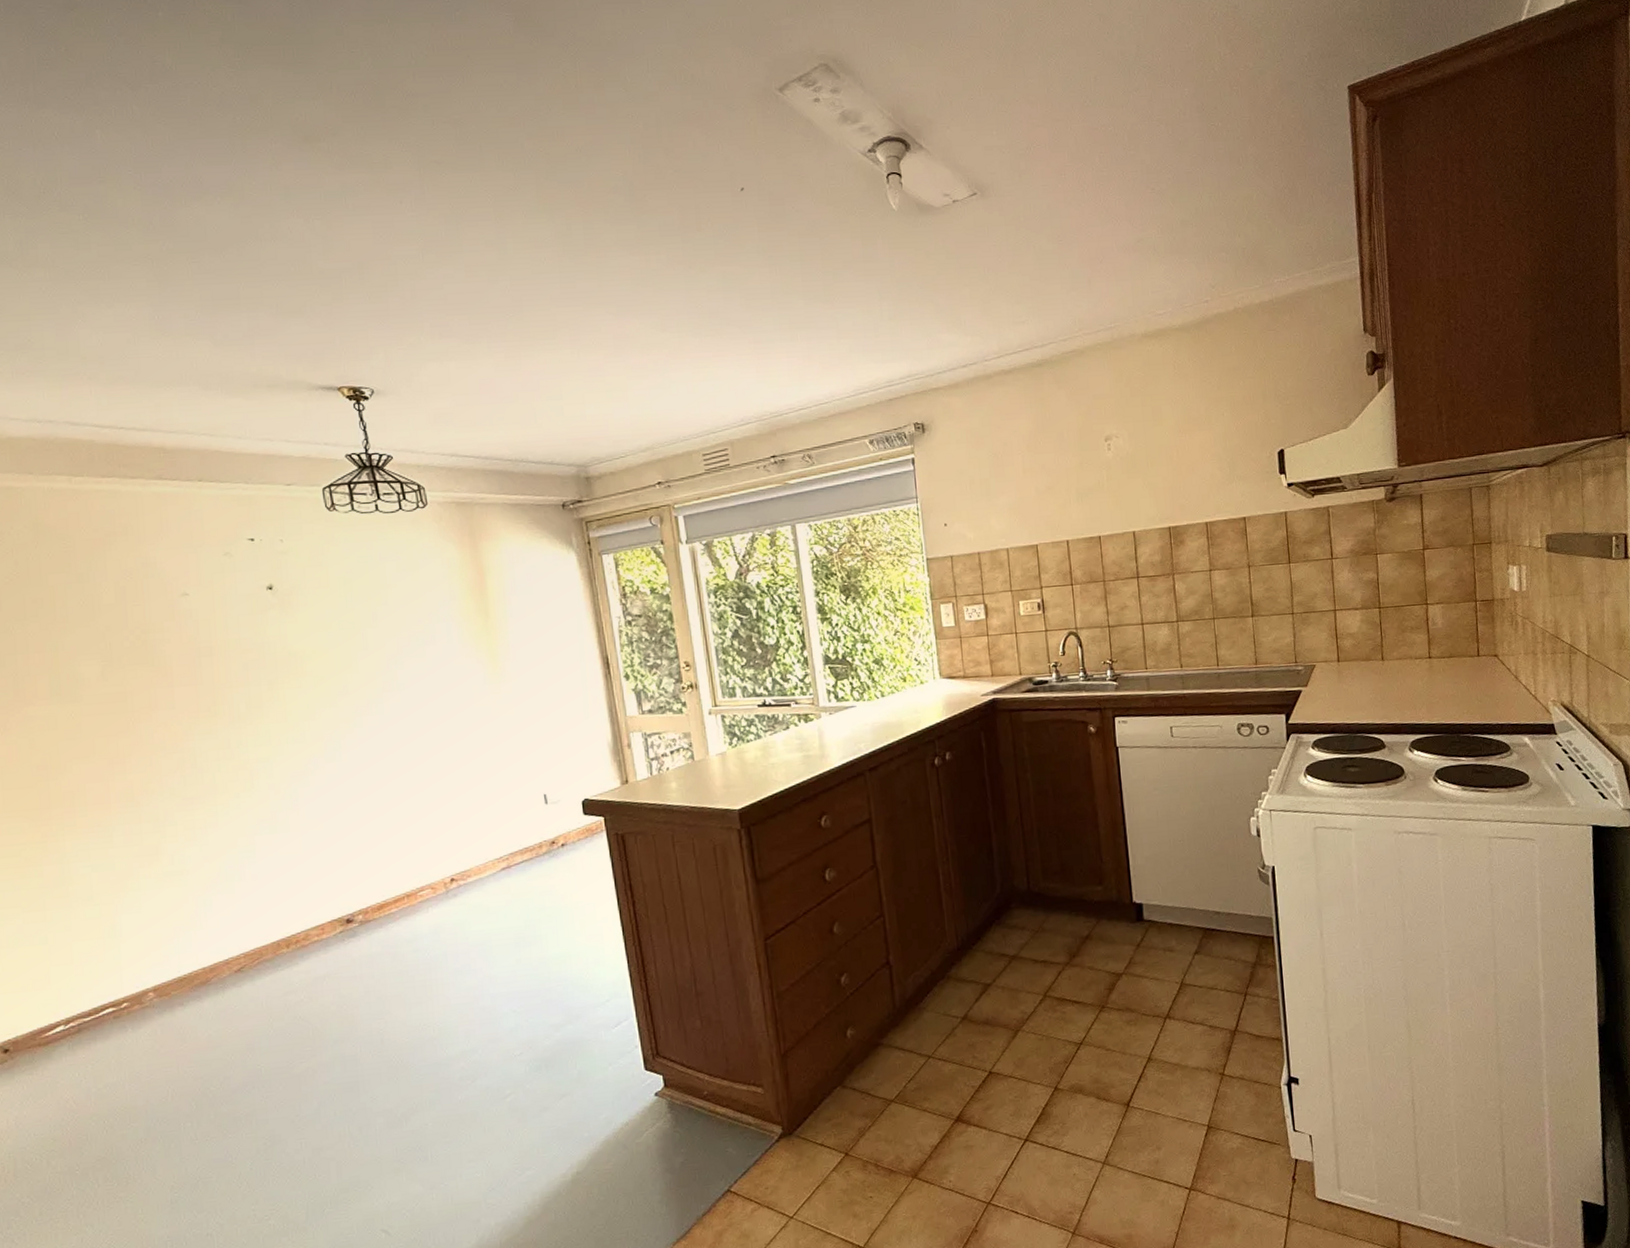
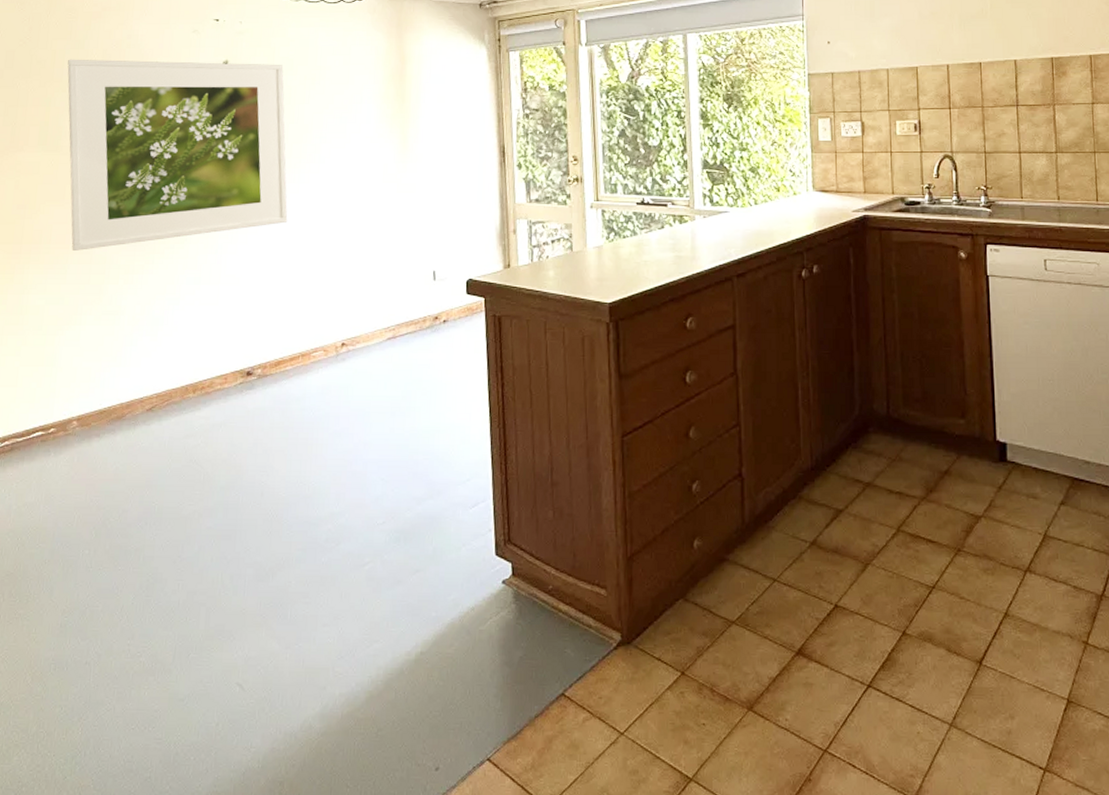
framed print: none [72,585,370,811] -> present [67,59,288,251]

